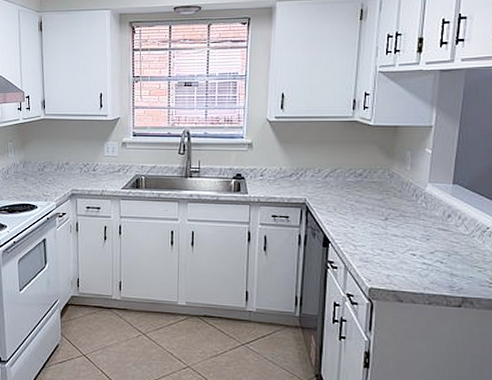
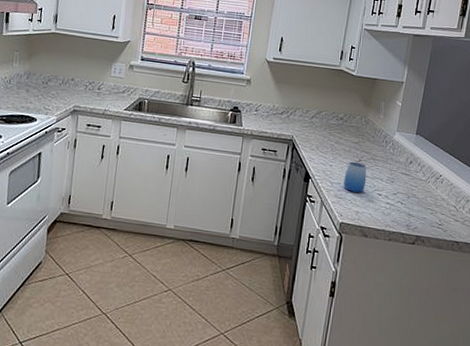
cup: none [369,220,396,255] -> present [344,161,367,193]

